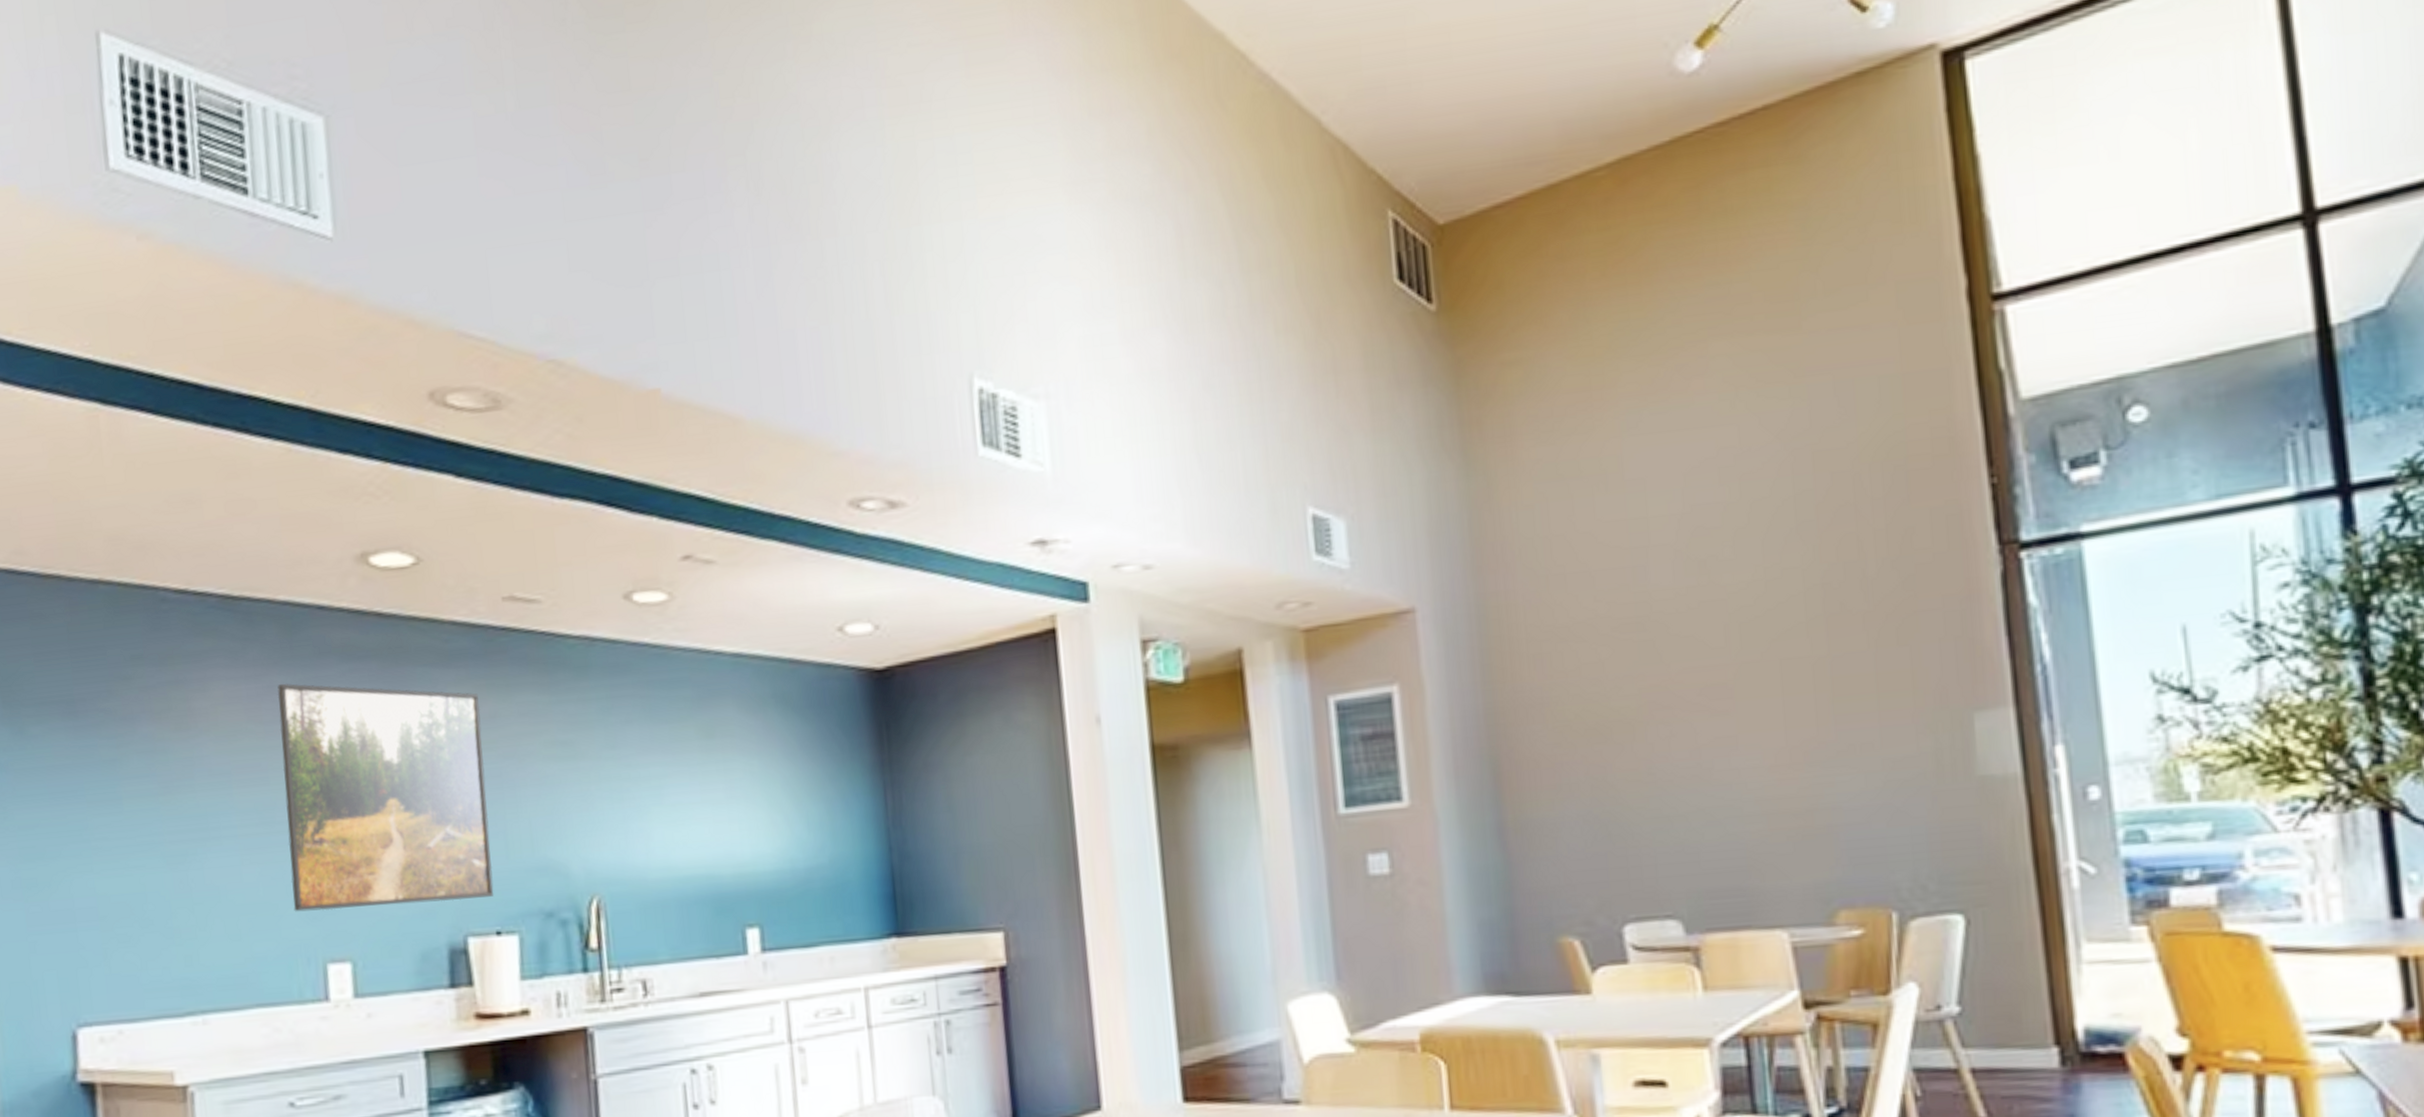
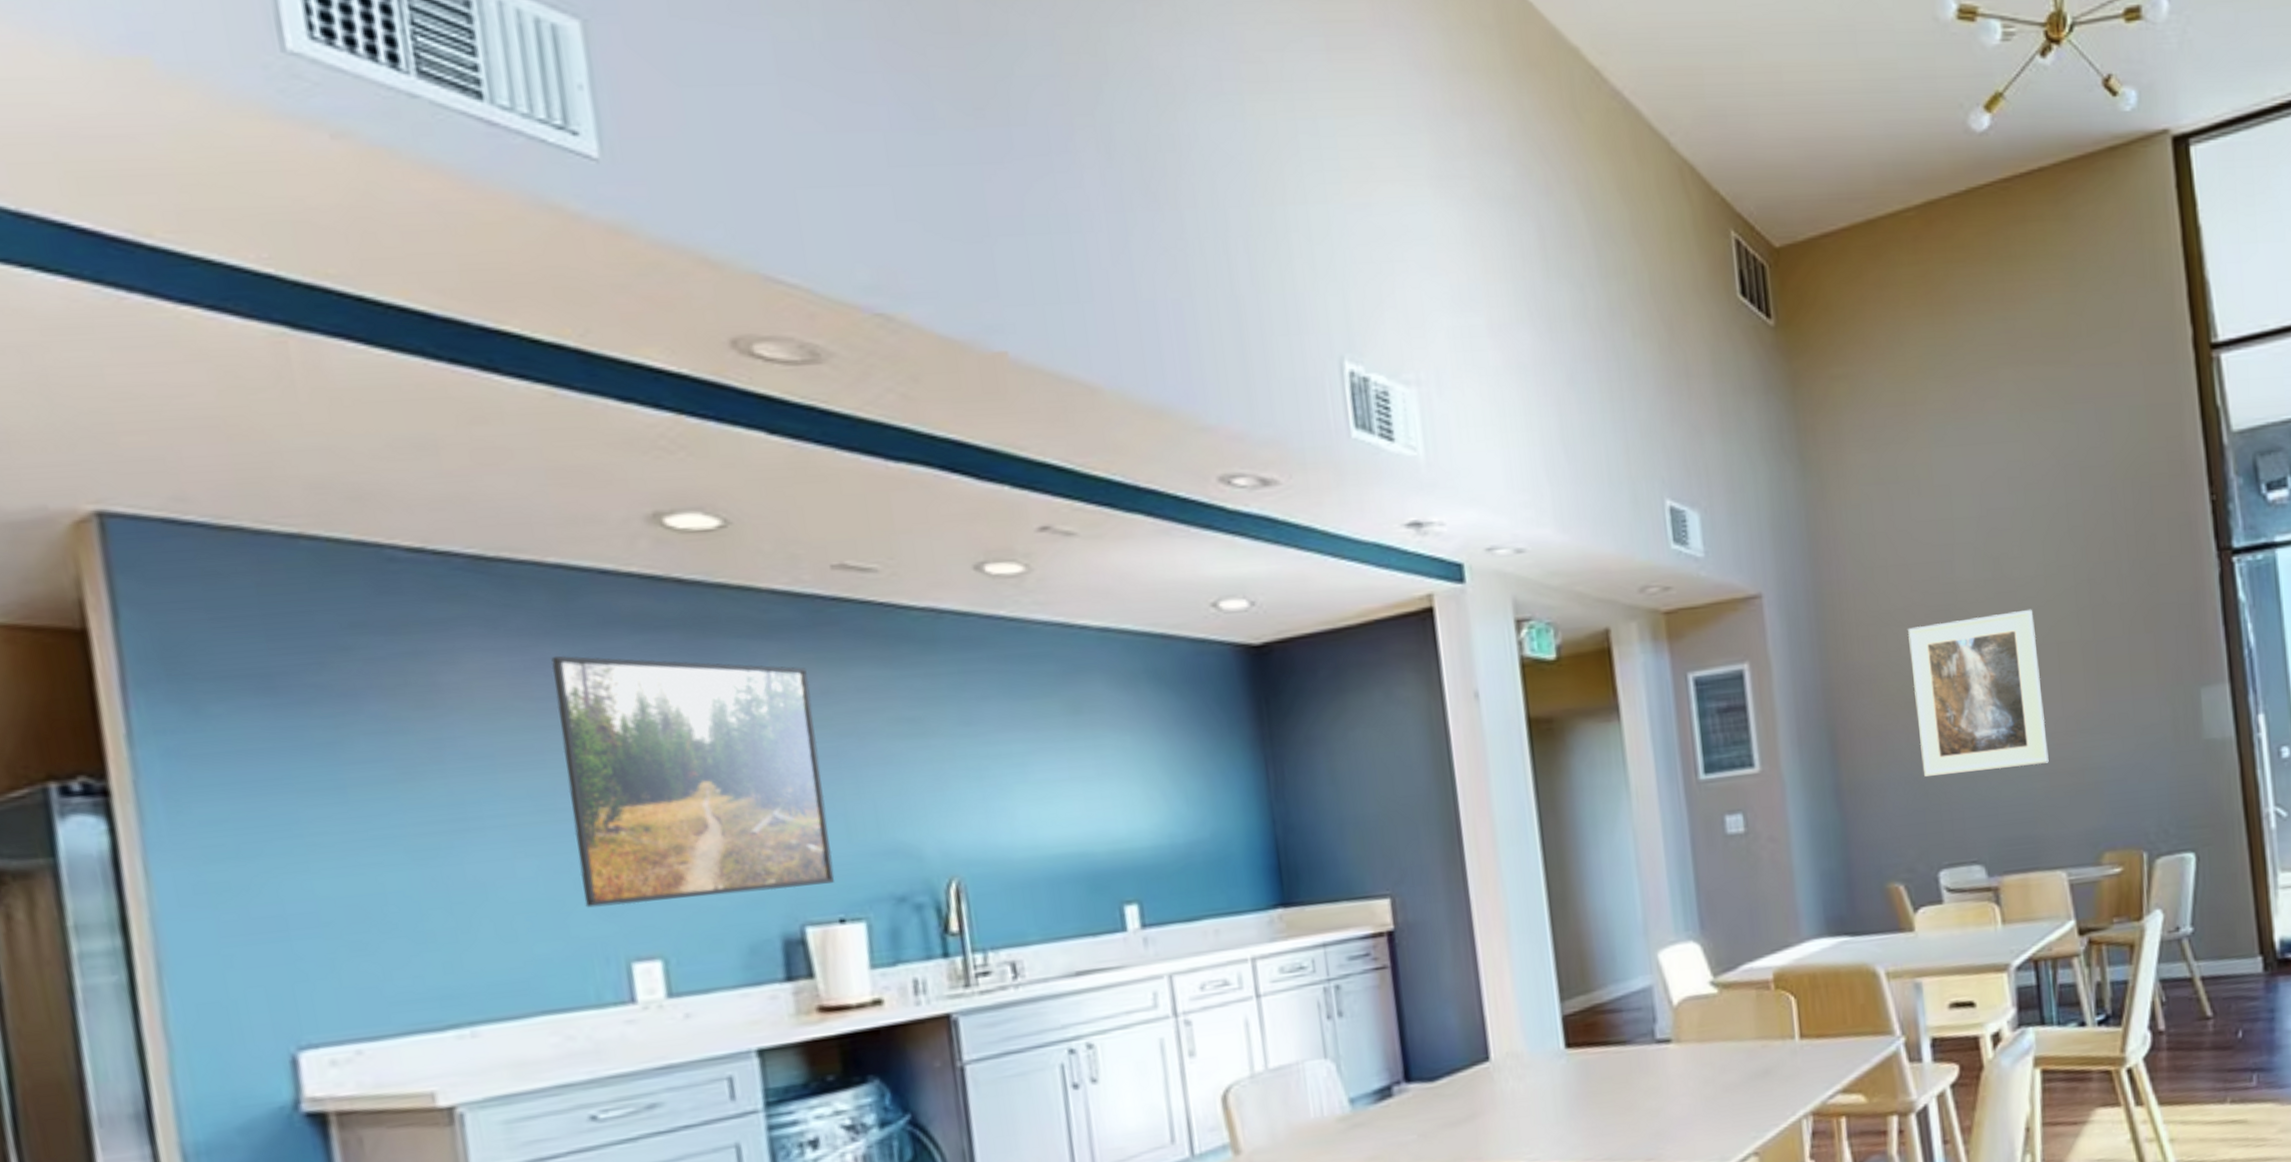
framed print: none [1590,620,1767,816] -> present [1908,609,2049,778]

